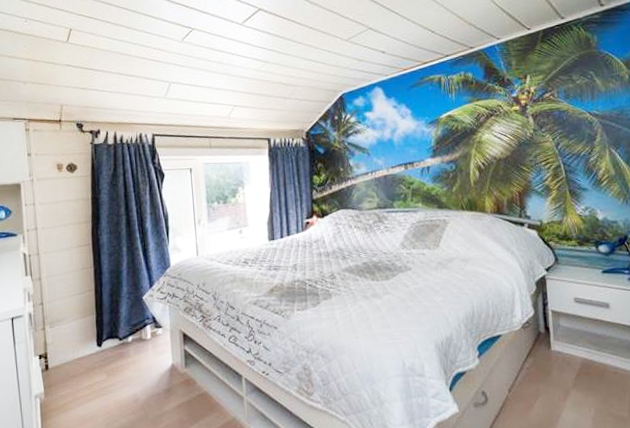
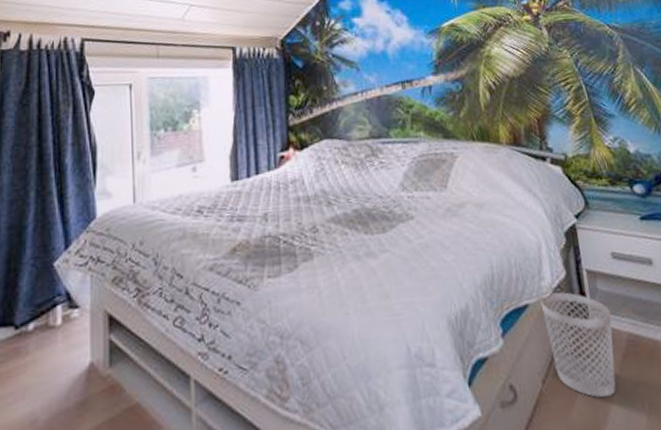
wastebasket: none [511,326,570,404] -> present [540,292,616,398]

